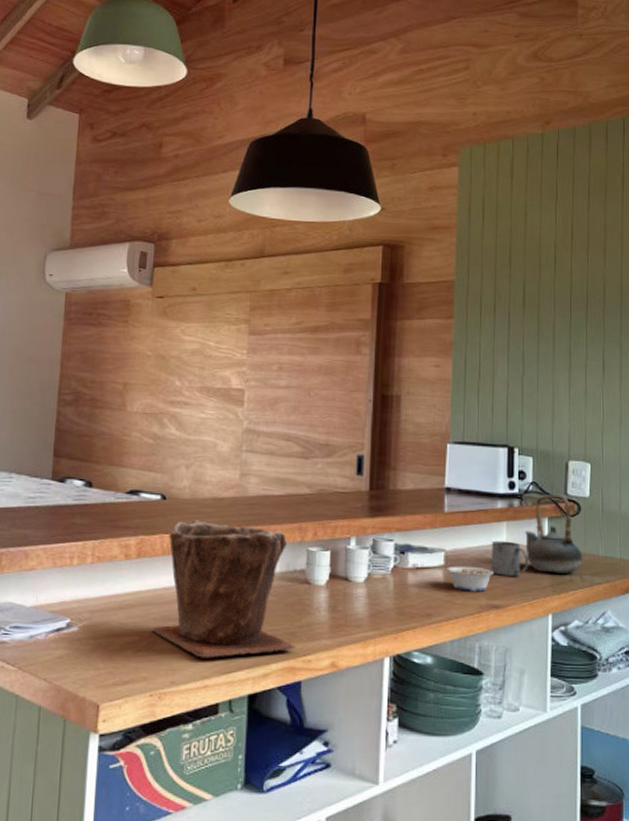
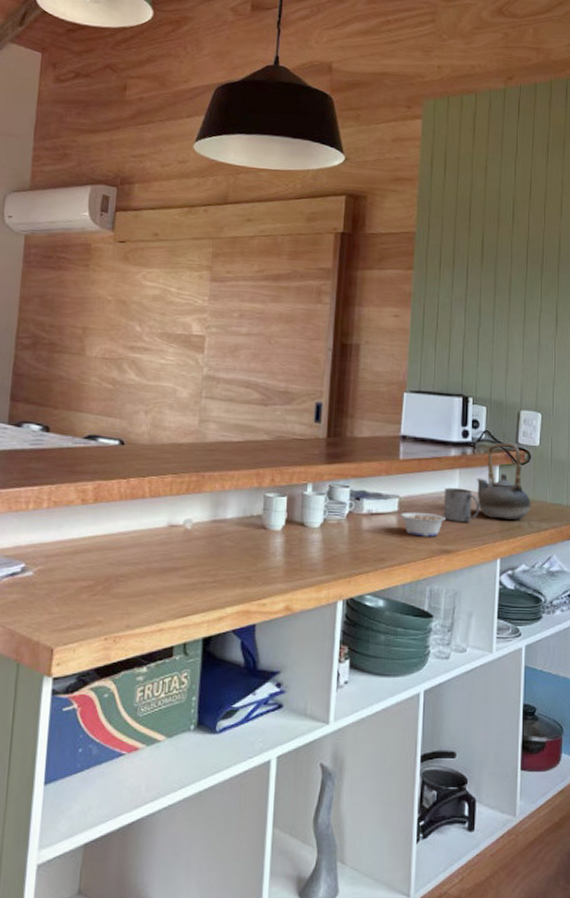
plant pot: present [151,520,296,658] -> none [107,465,251,602]

